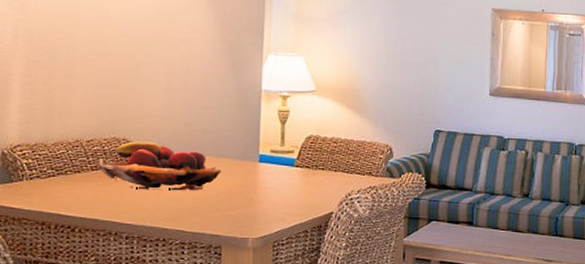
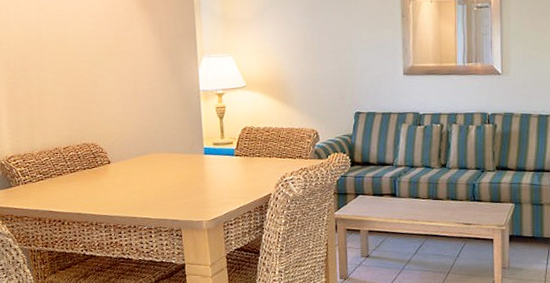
fruit basket: present [97,141,222,191] -> none [74,144,175,186]

